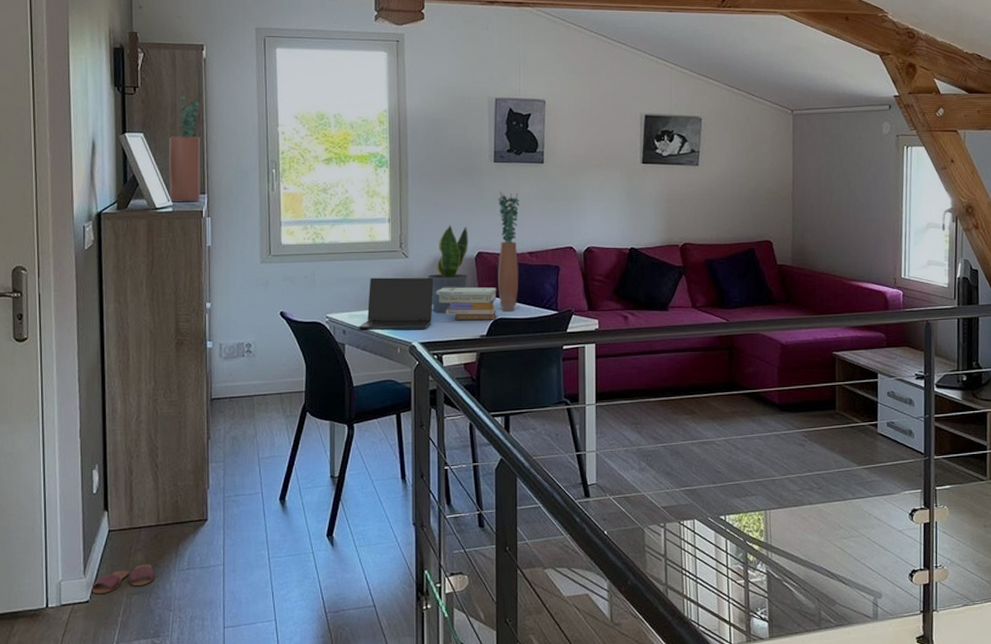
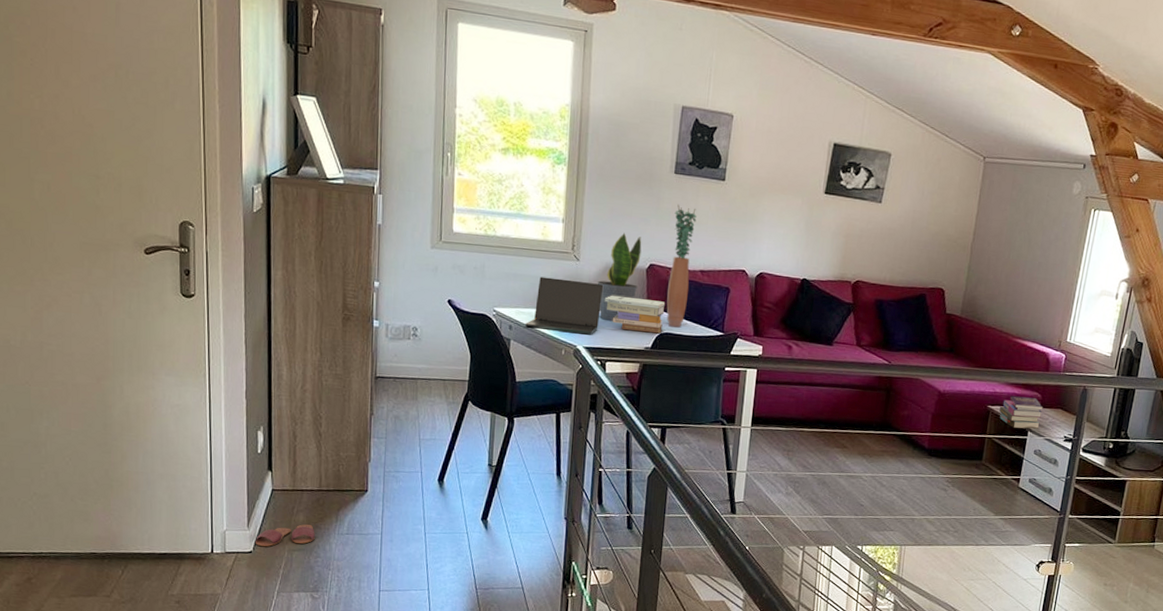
vase: present [169,90,201,202] -> none [341,56,376,177]
books: none [845,339,889,372] -> present [999,396,1043,430]

